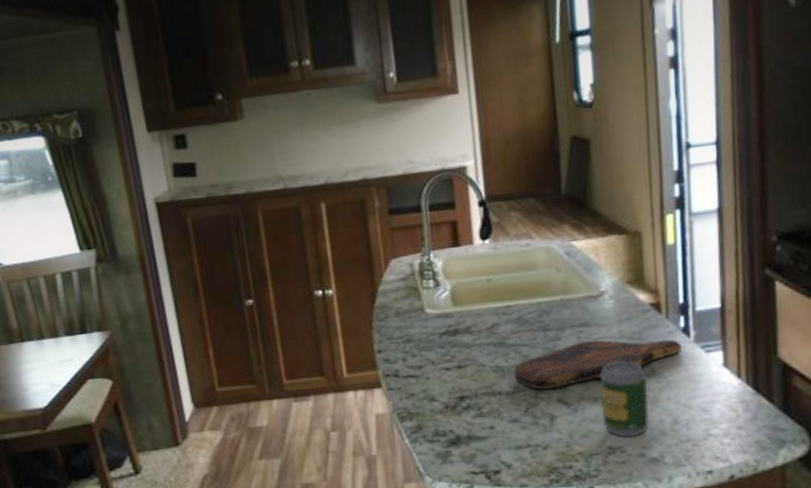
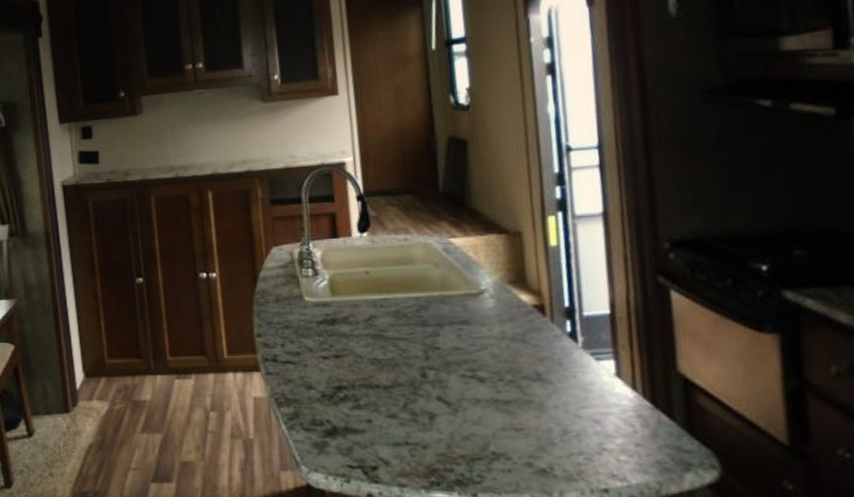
cutting board: present [514,340,682,390] -> none [392,338,569,387]
soda can: present [600,361,650,437] -> none [482,363,536,444]

